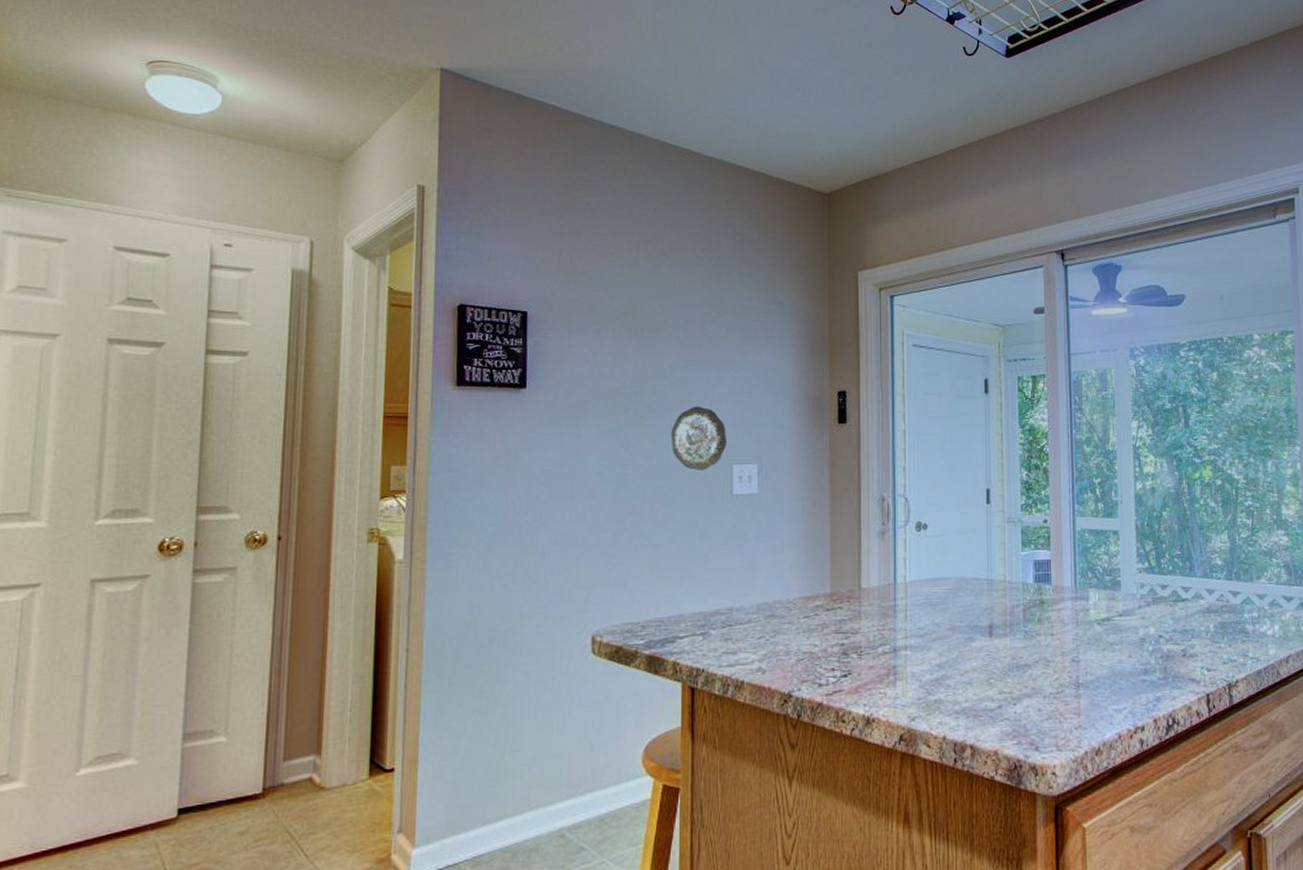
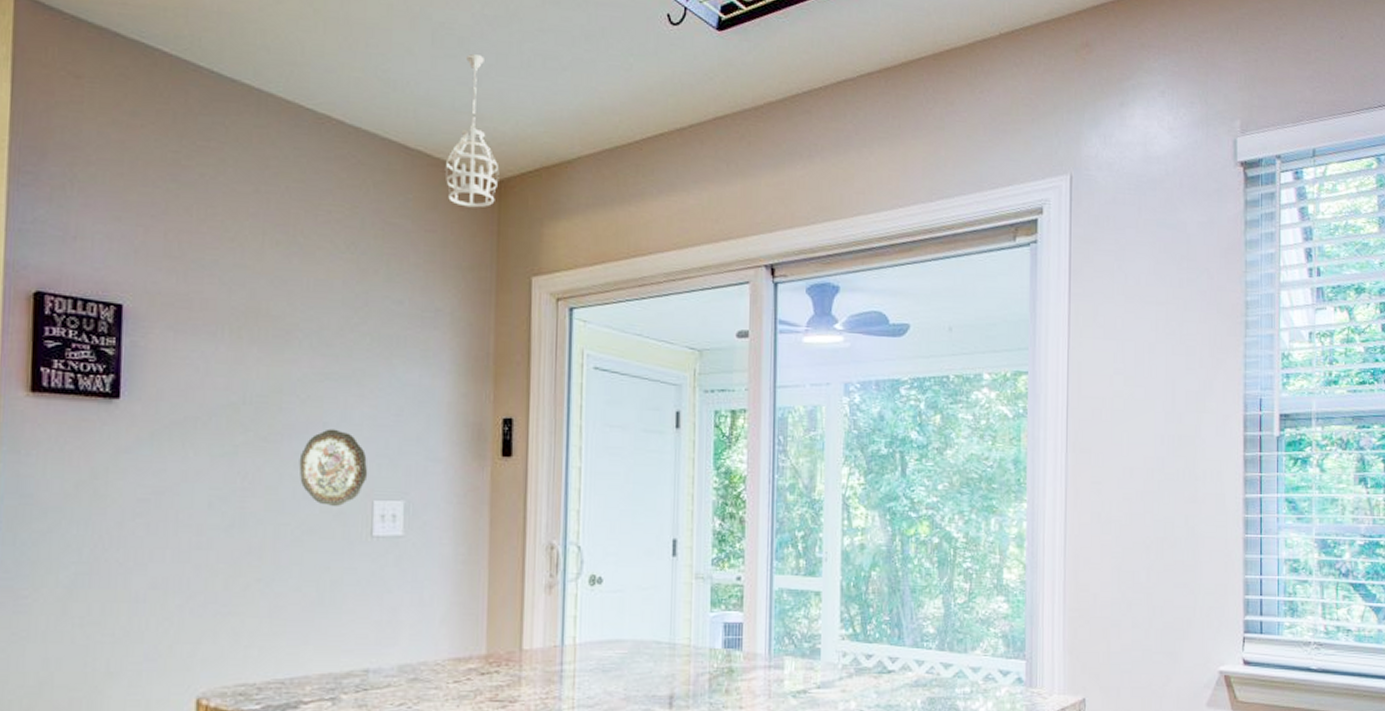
pendant light: none [784,91,828,217] -> present [446,54,500,208]

